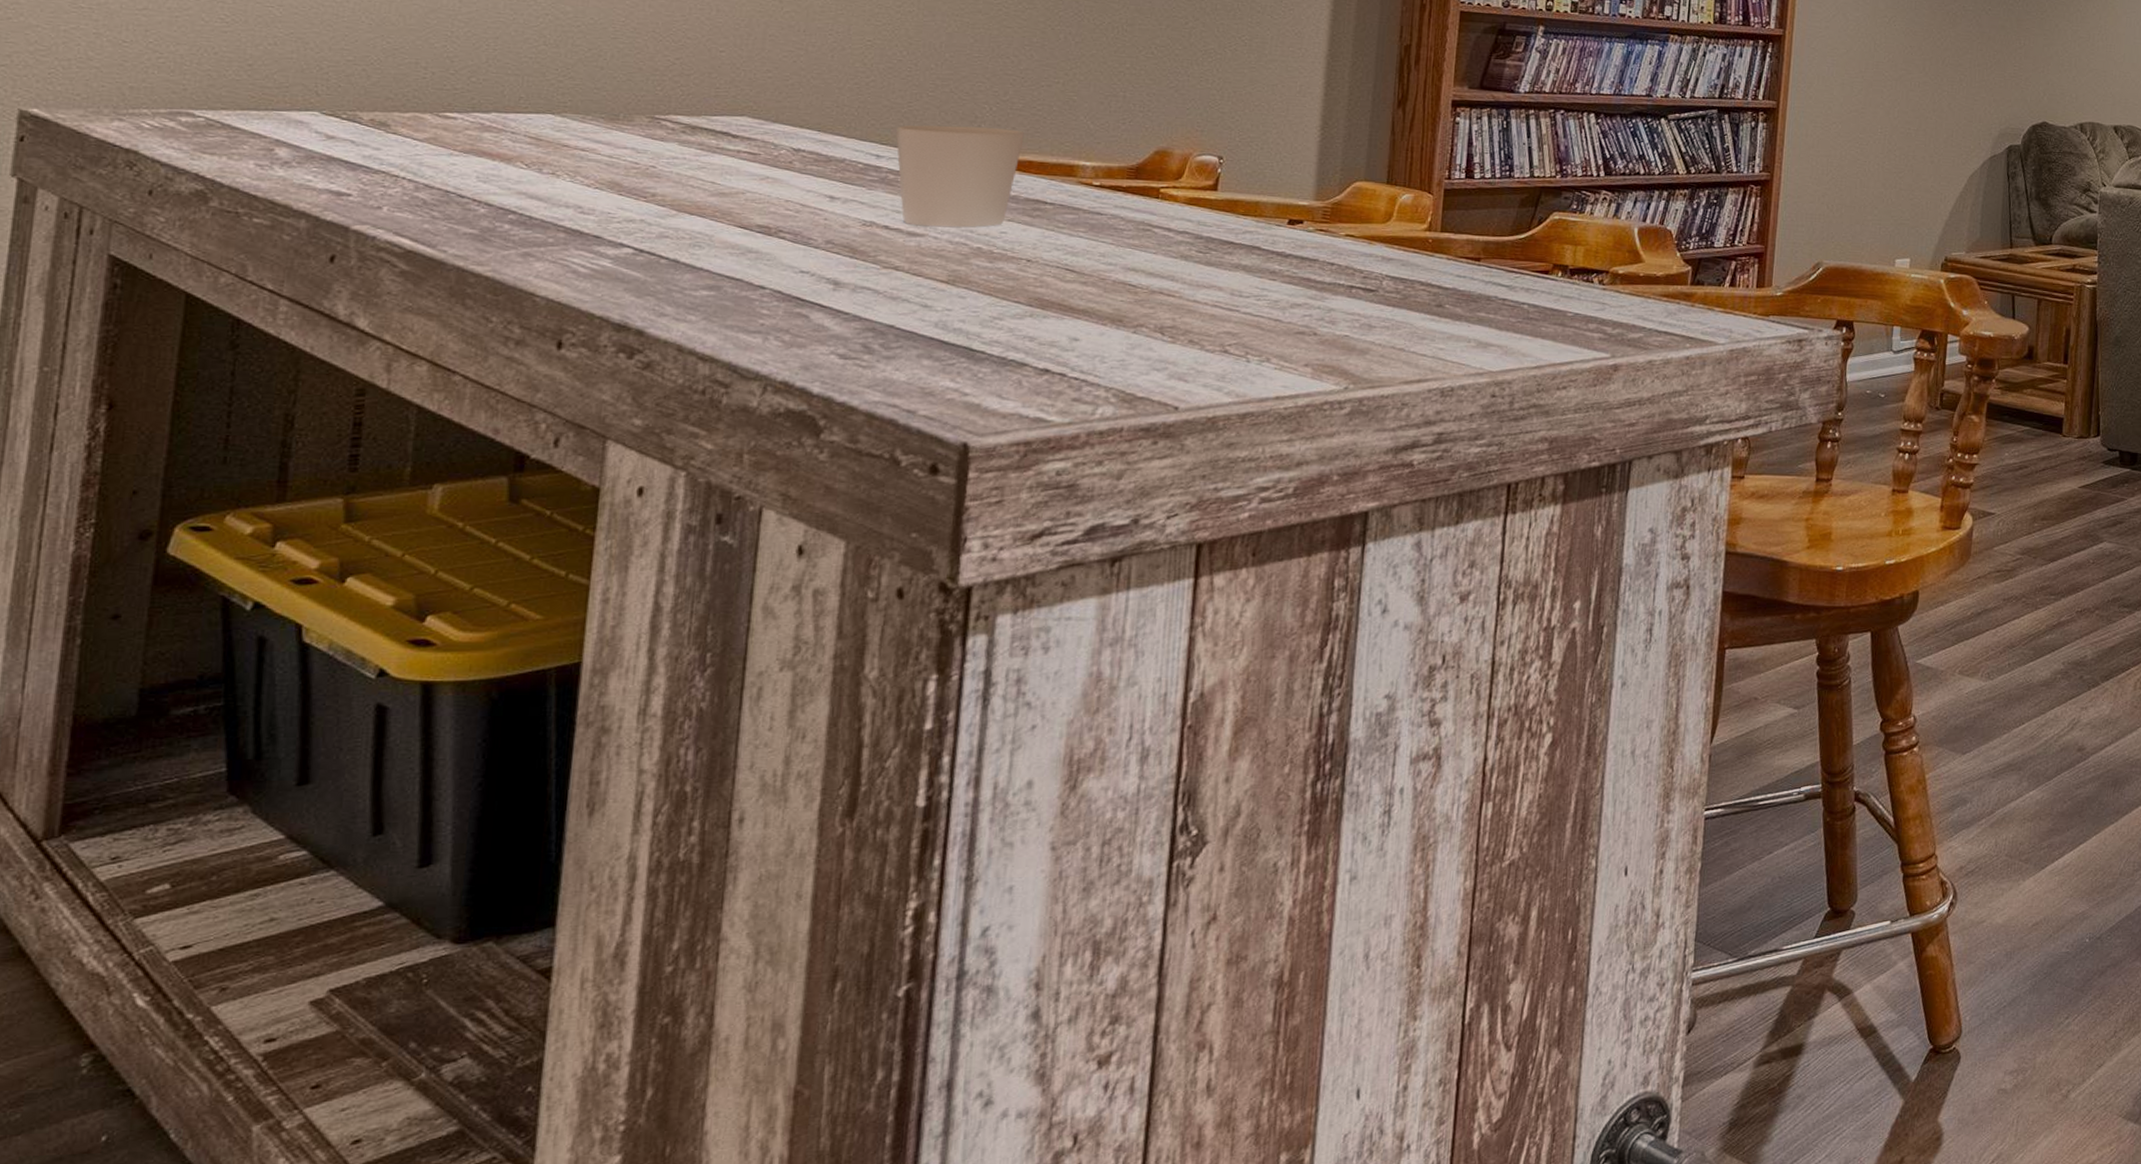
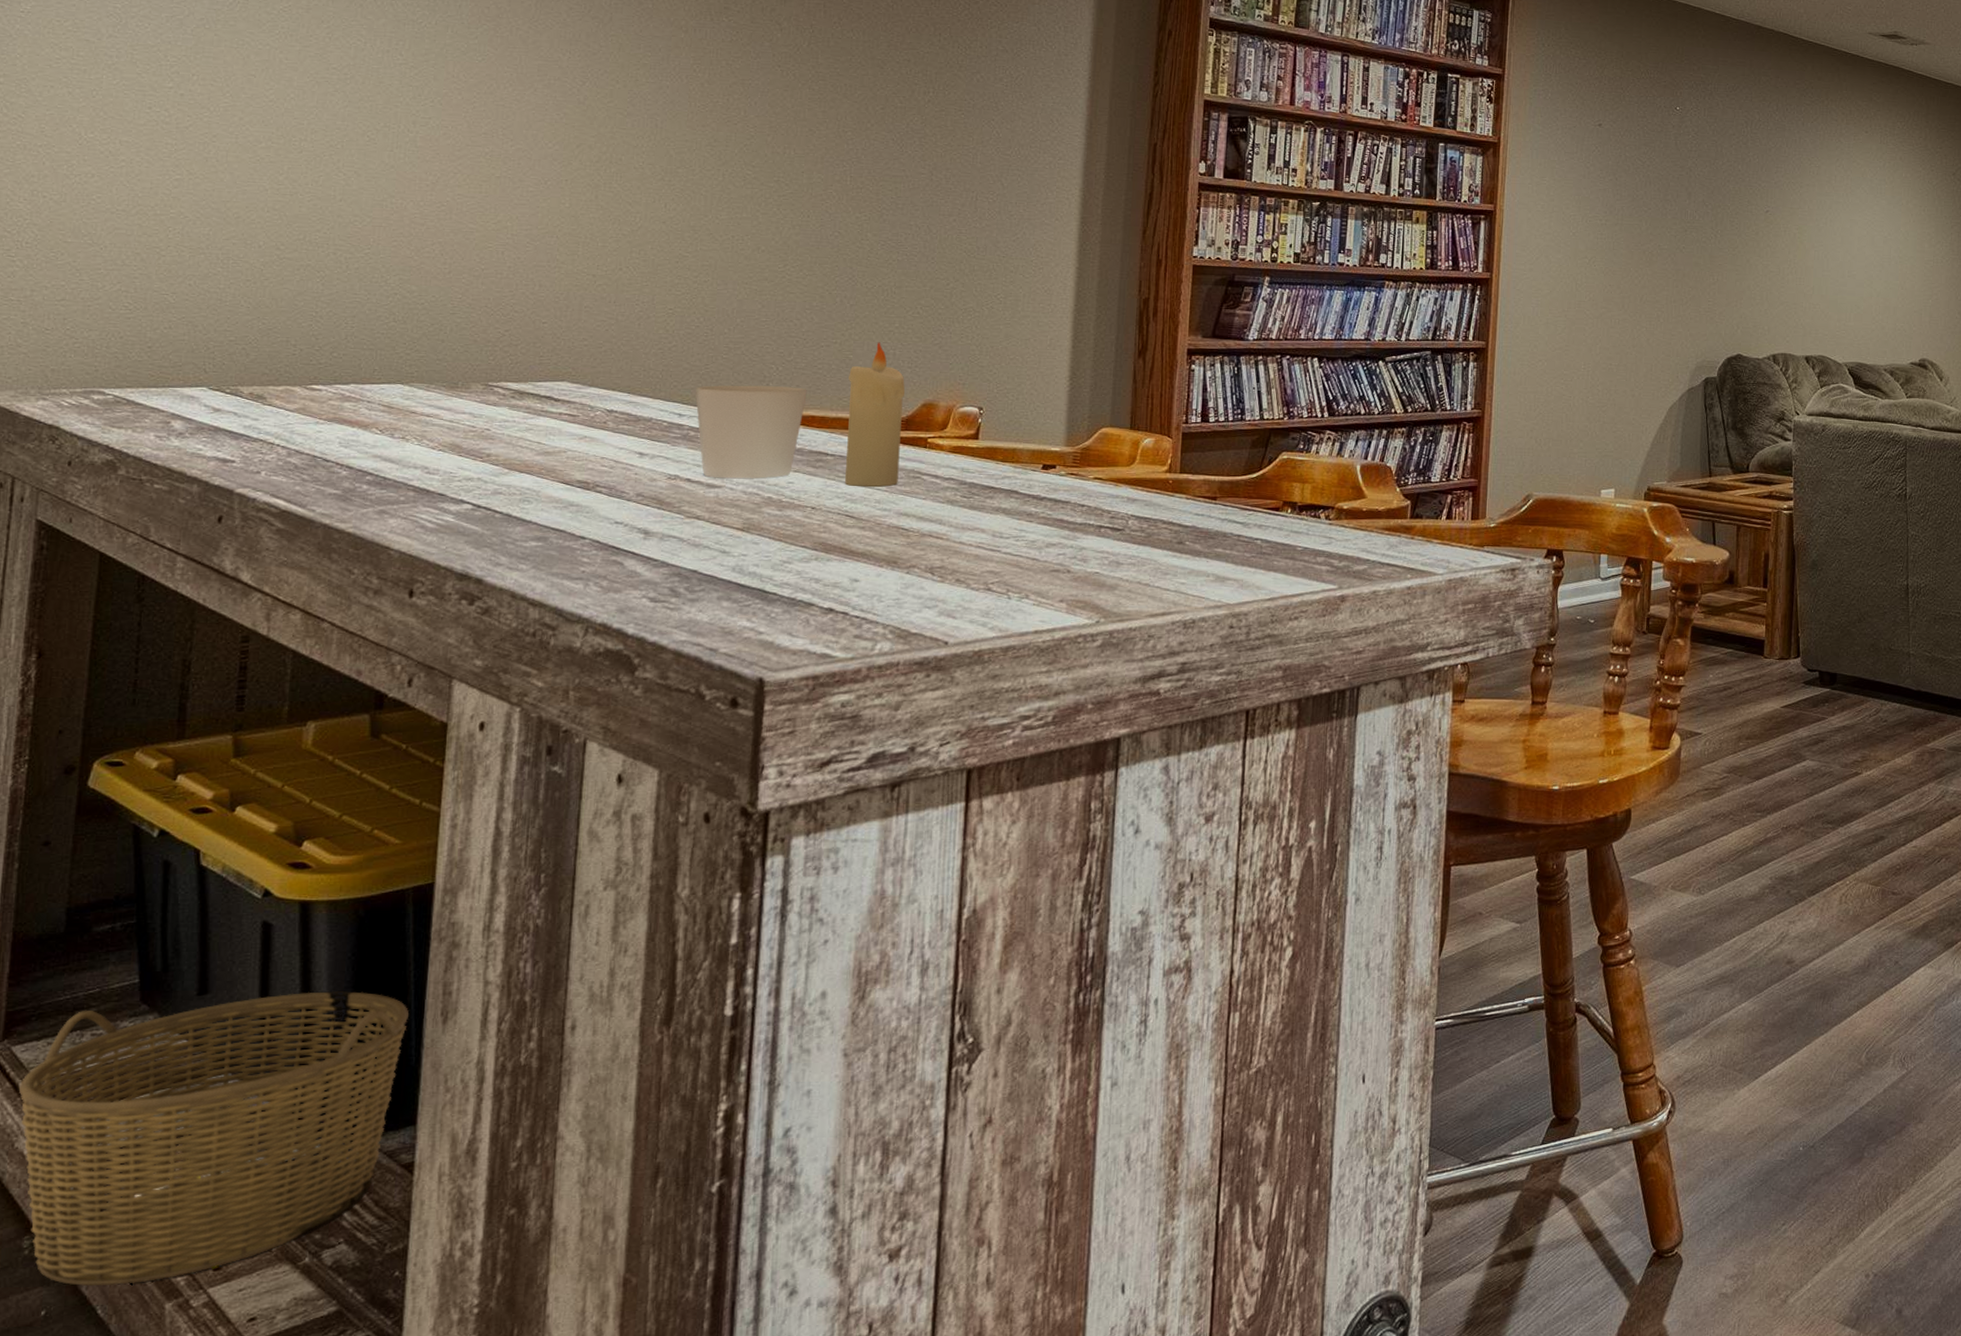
basket: none [77,781,548,1109] -> present [18,991,409,1287]
candle: none [1065,83,1136,240] -> present [845,342,905,488]

